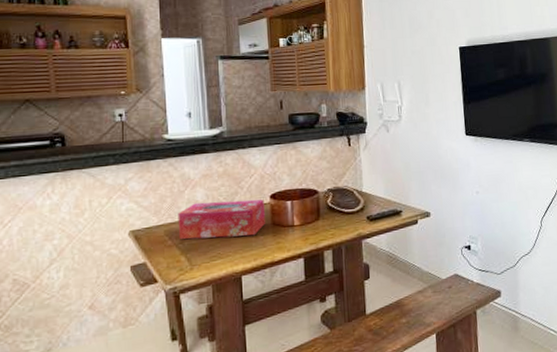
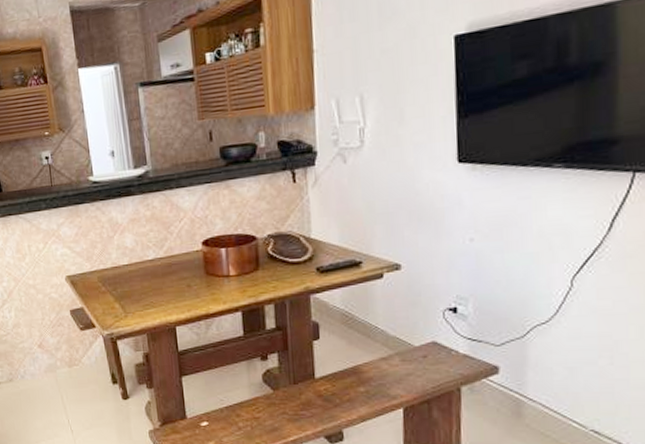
tissue box: present [177,199,265,240] -> none [108,246,198,287]

